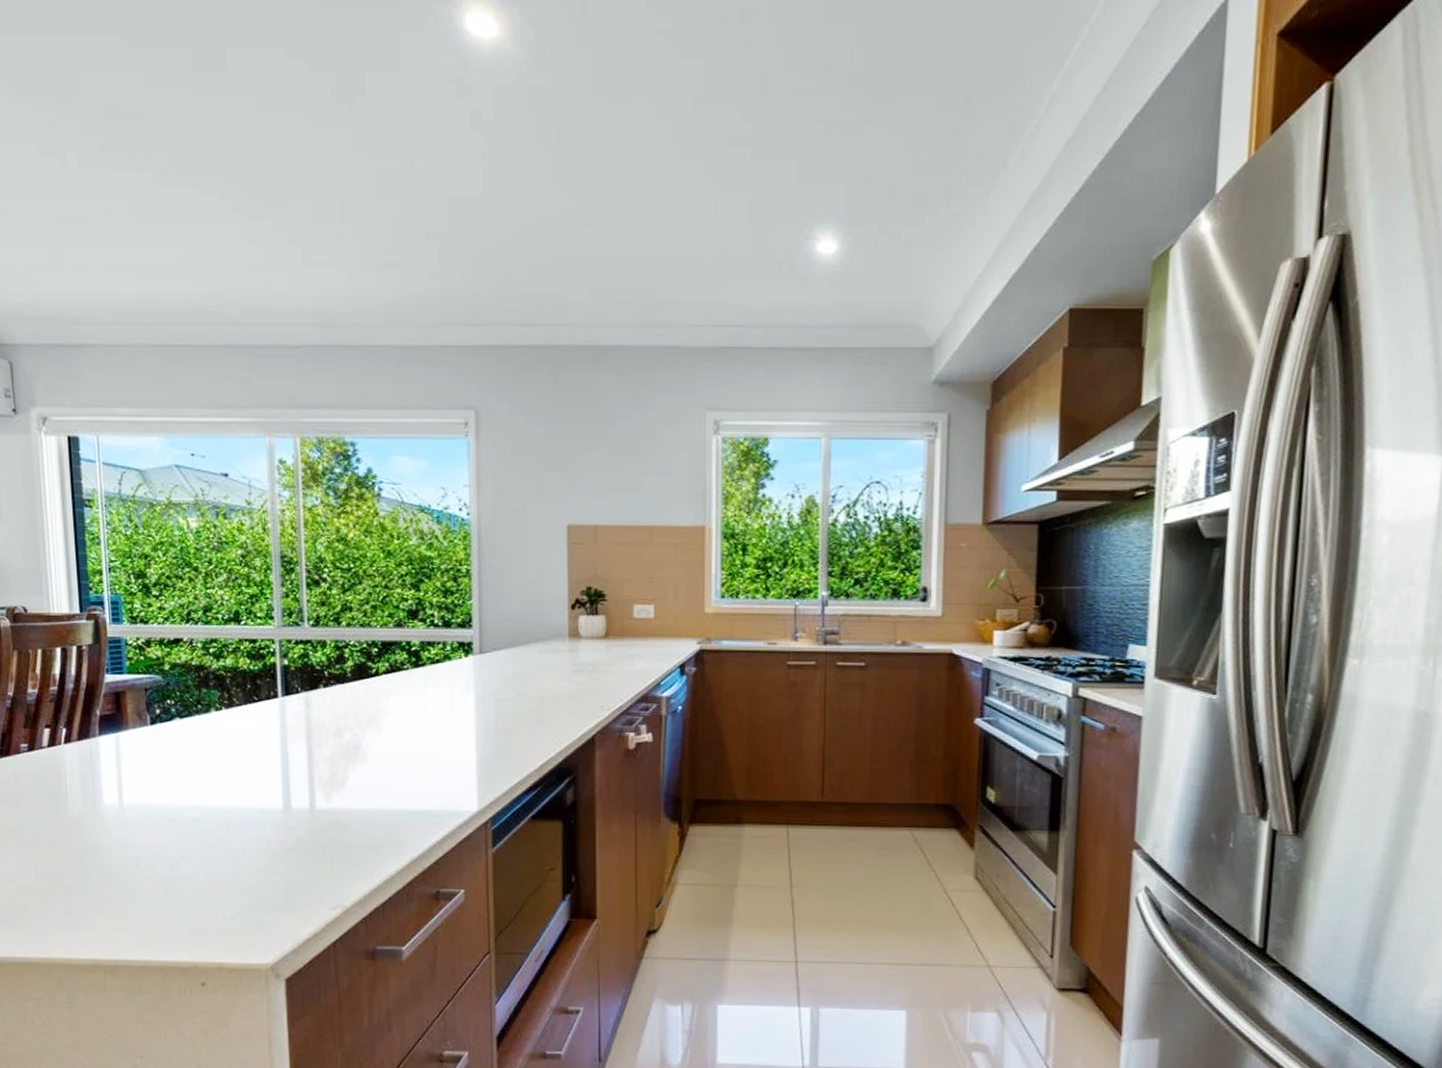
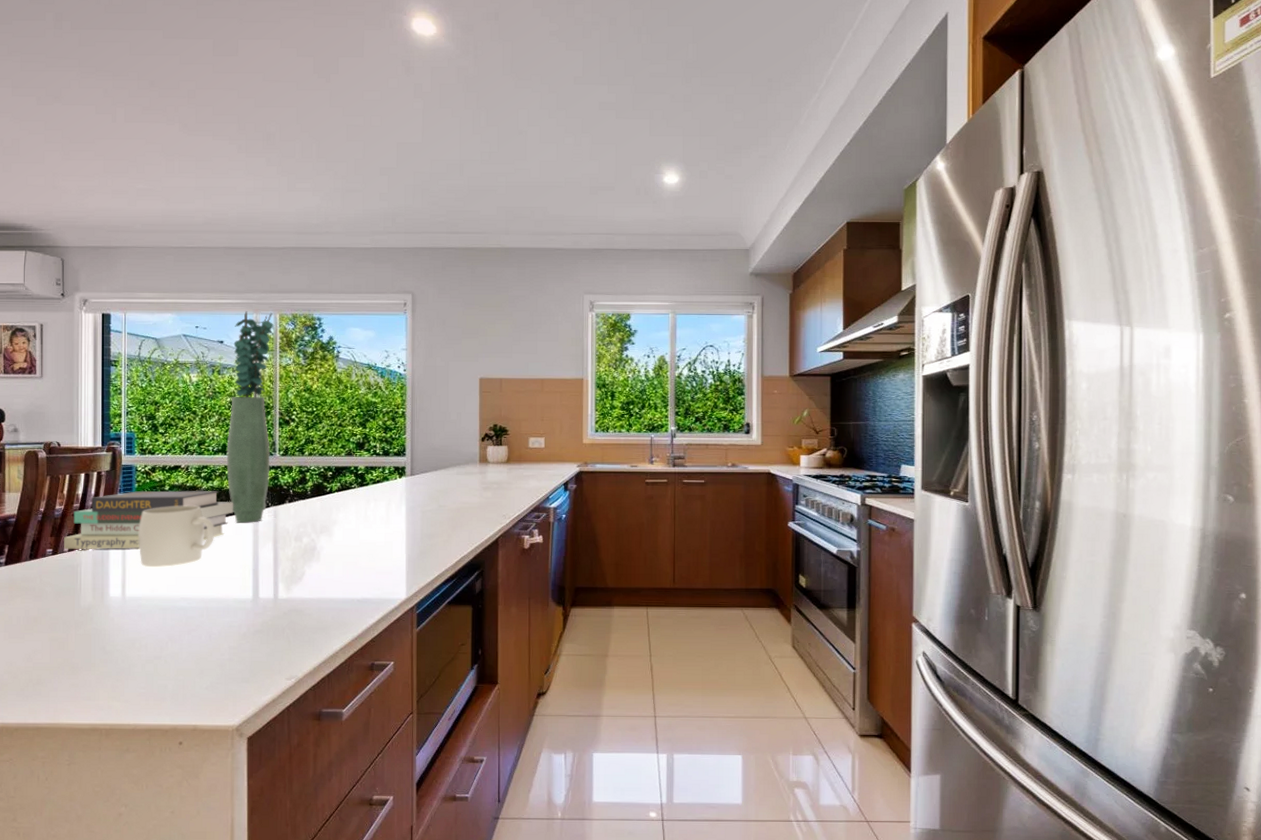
books: none [41,670,253,745] -> present [64,490,233,550]
mug: none [133,690,231,768] -> present [138,505,214,567]
vase: none [240,433,298,713] -> present [226,311,274,523]

